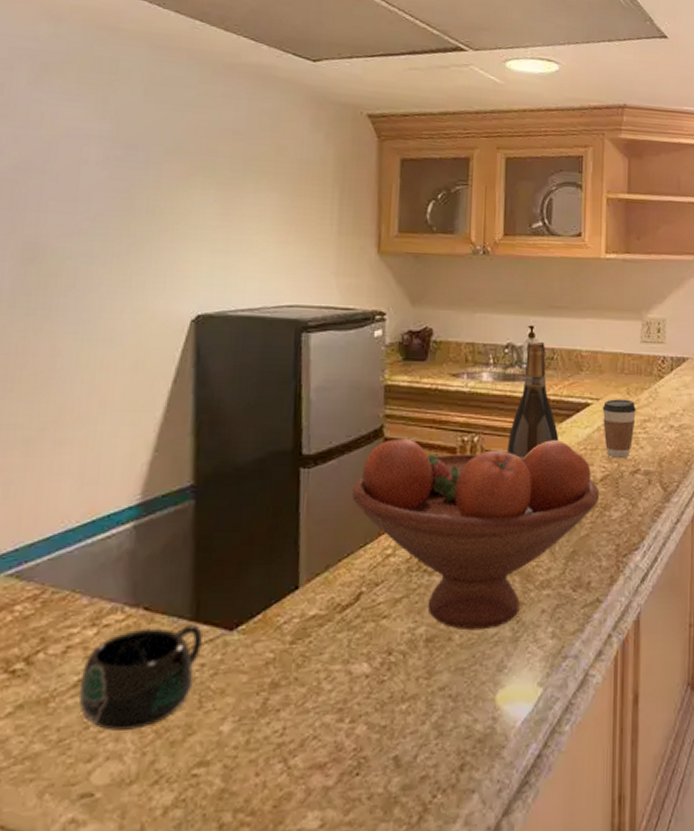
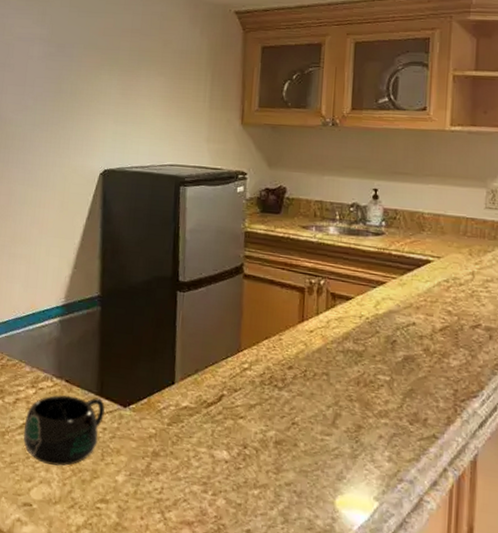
fruit bowl: present [351,438,600,631] -> none [216,275,439,444]
wine bottle: present [507,341,559,458] -> none [350,201,400,303]
coffee cup: present [602,399,636,459] -> none [443,258,478,314]

